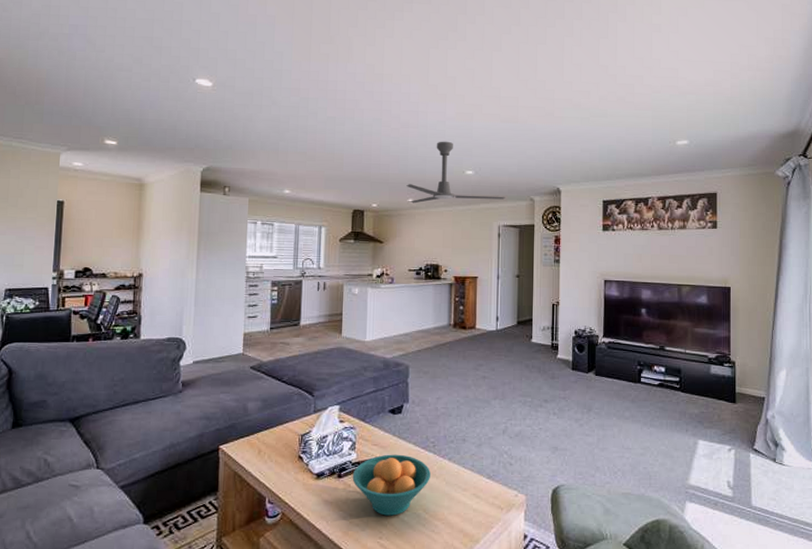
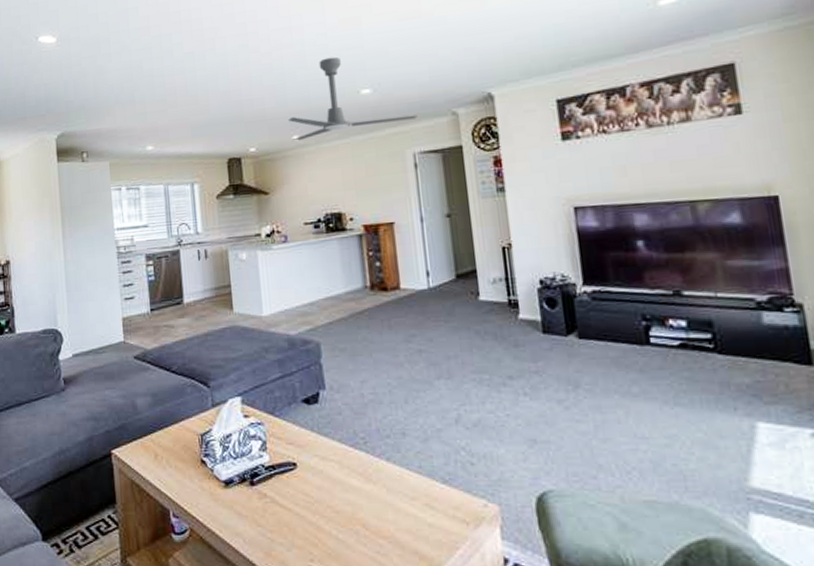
fruit bowl: present [352,454,430,516] -> none [267,454,366,533]

